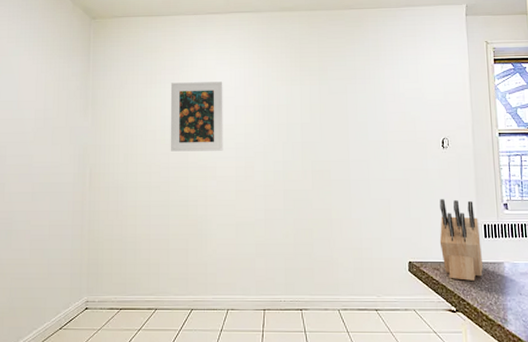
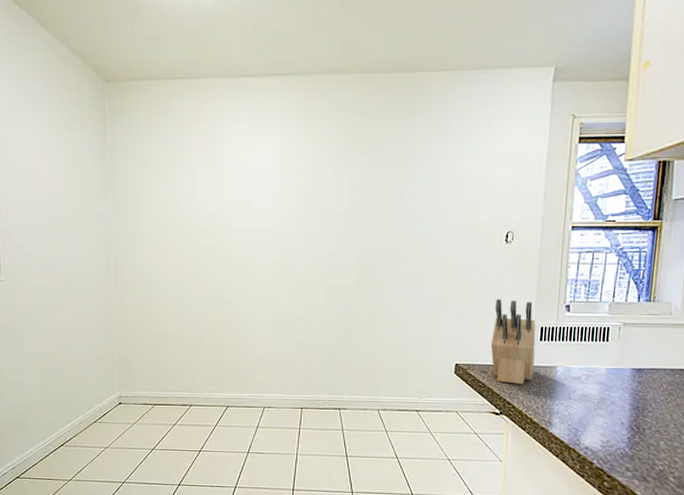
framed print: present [170,82,223,152] -> none [200,162,260,242]

